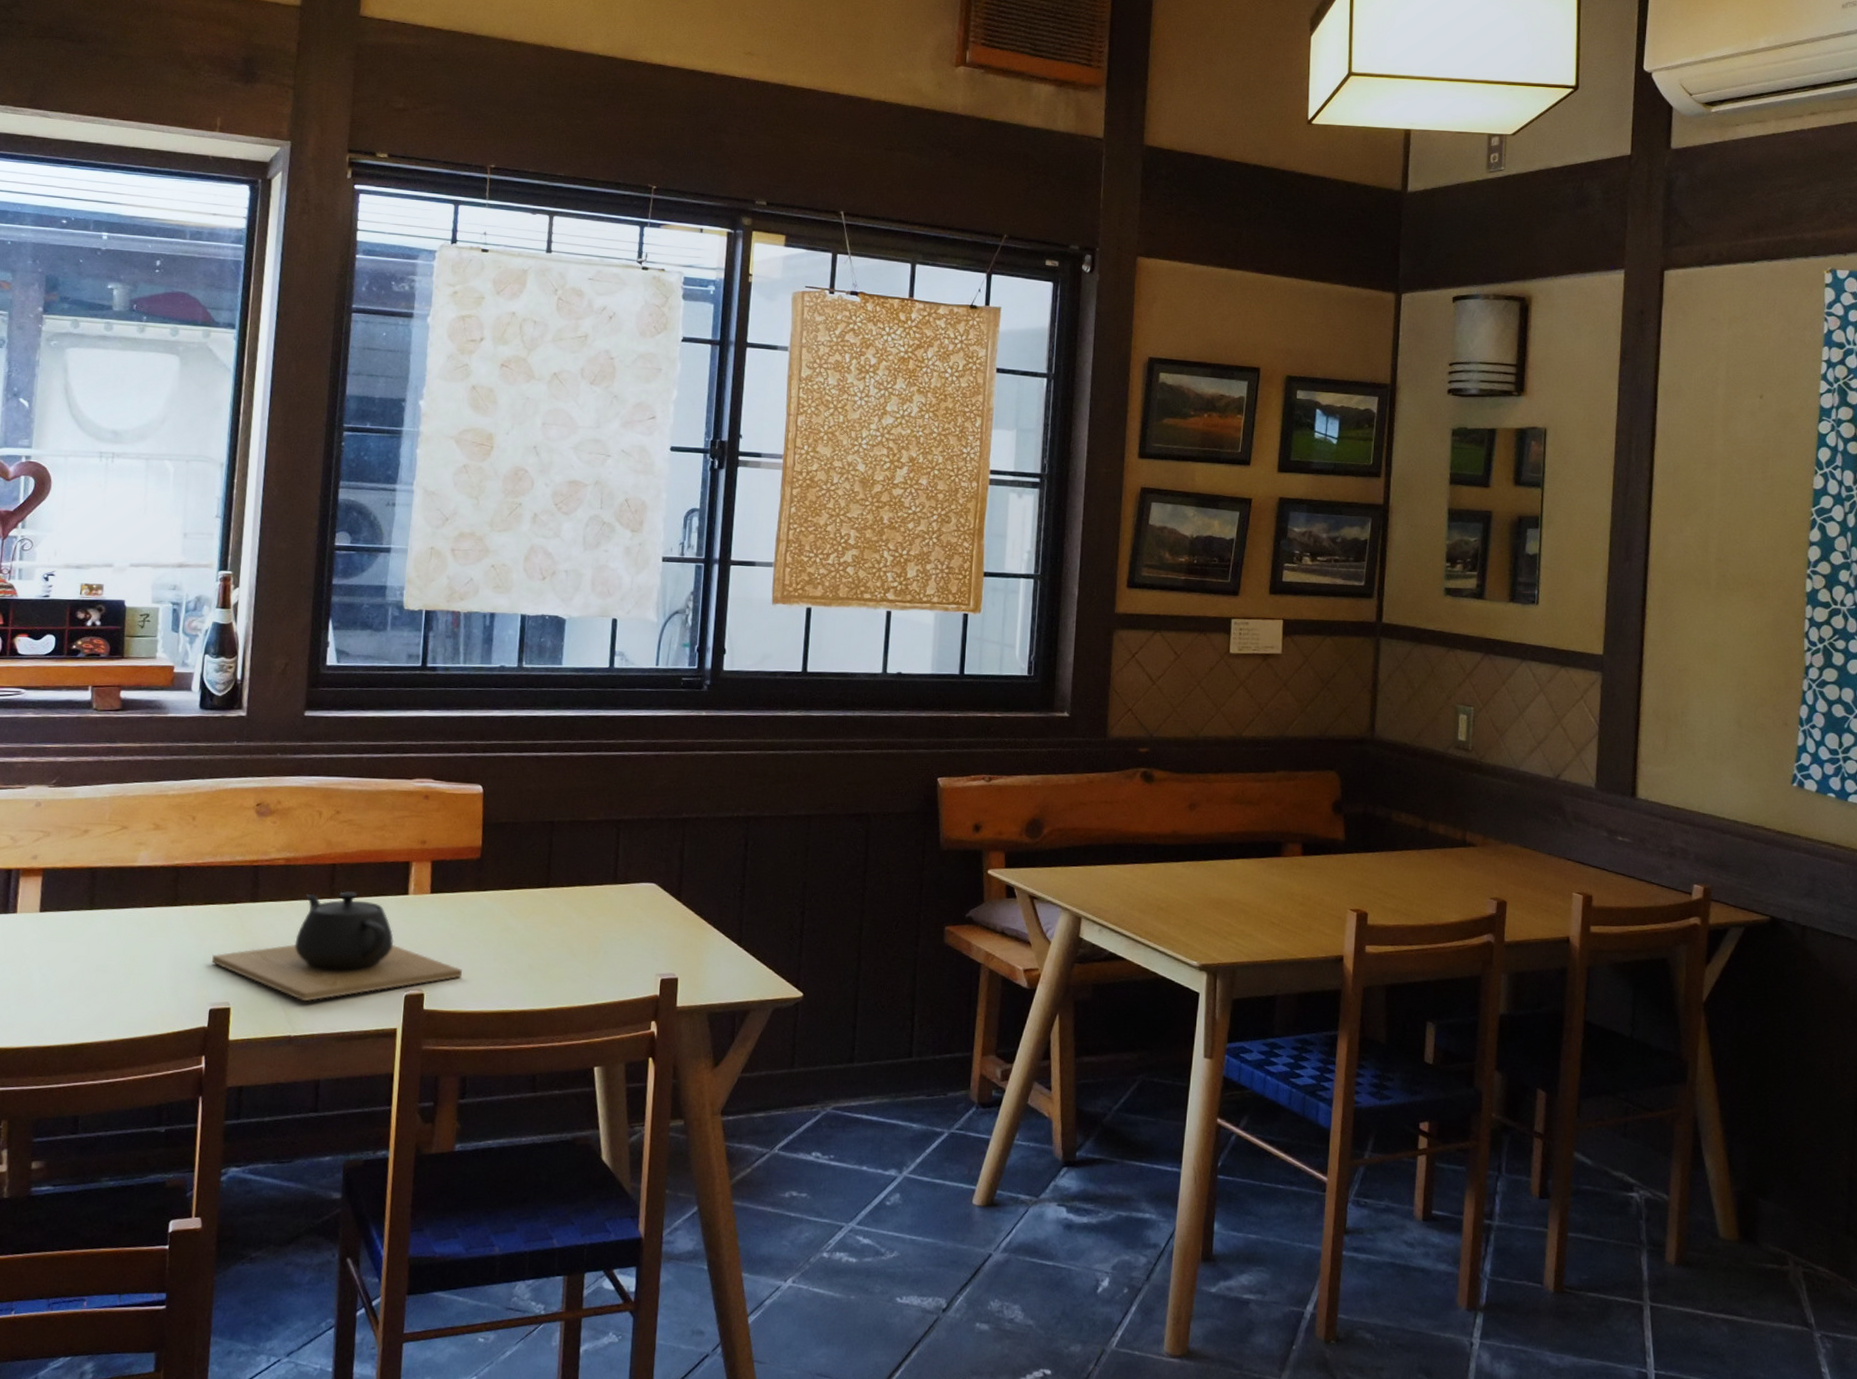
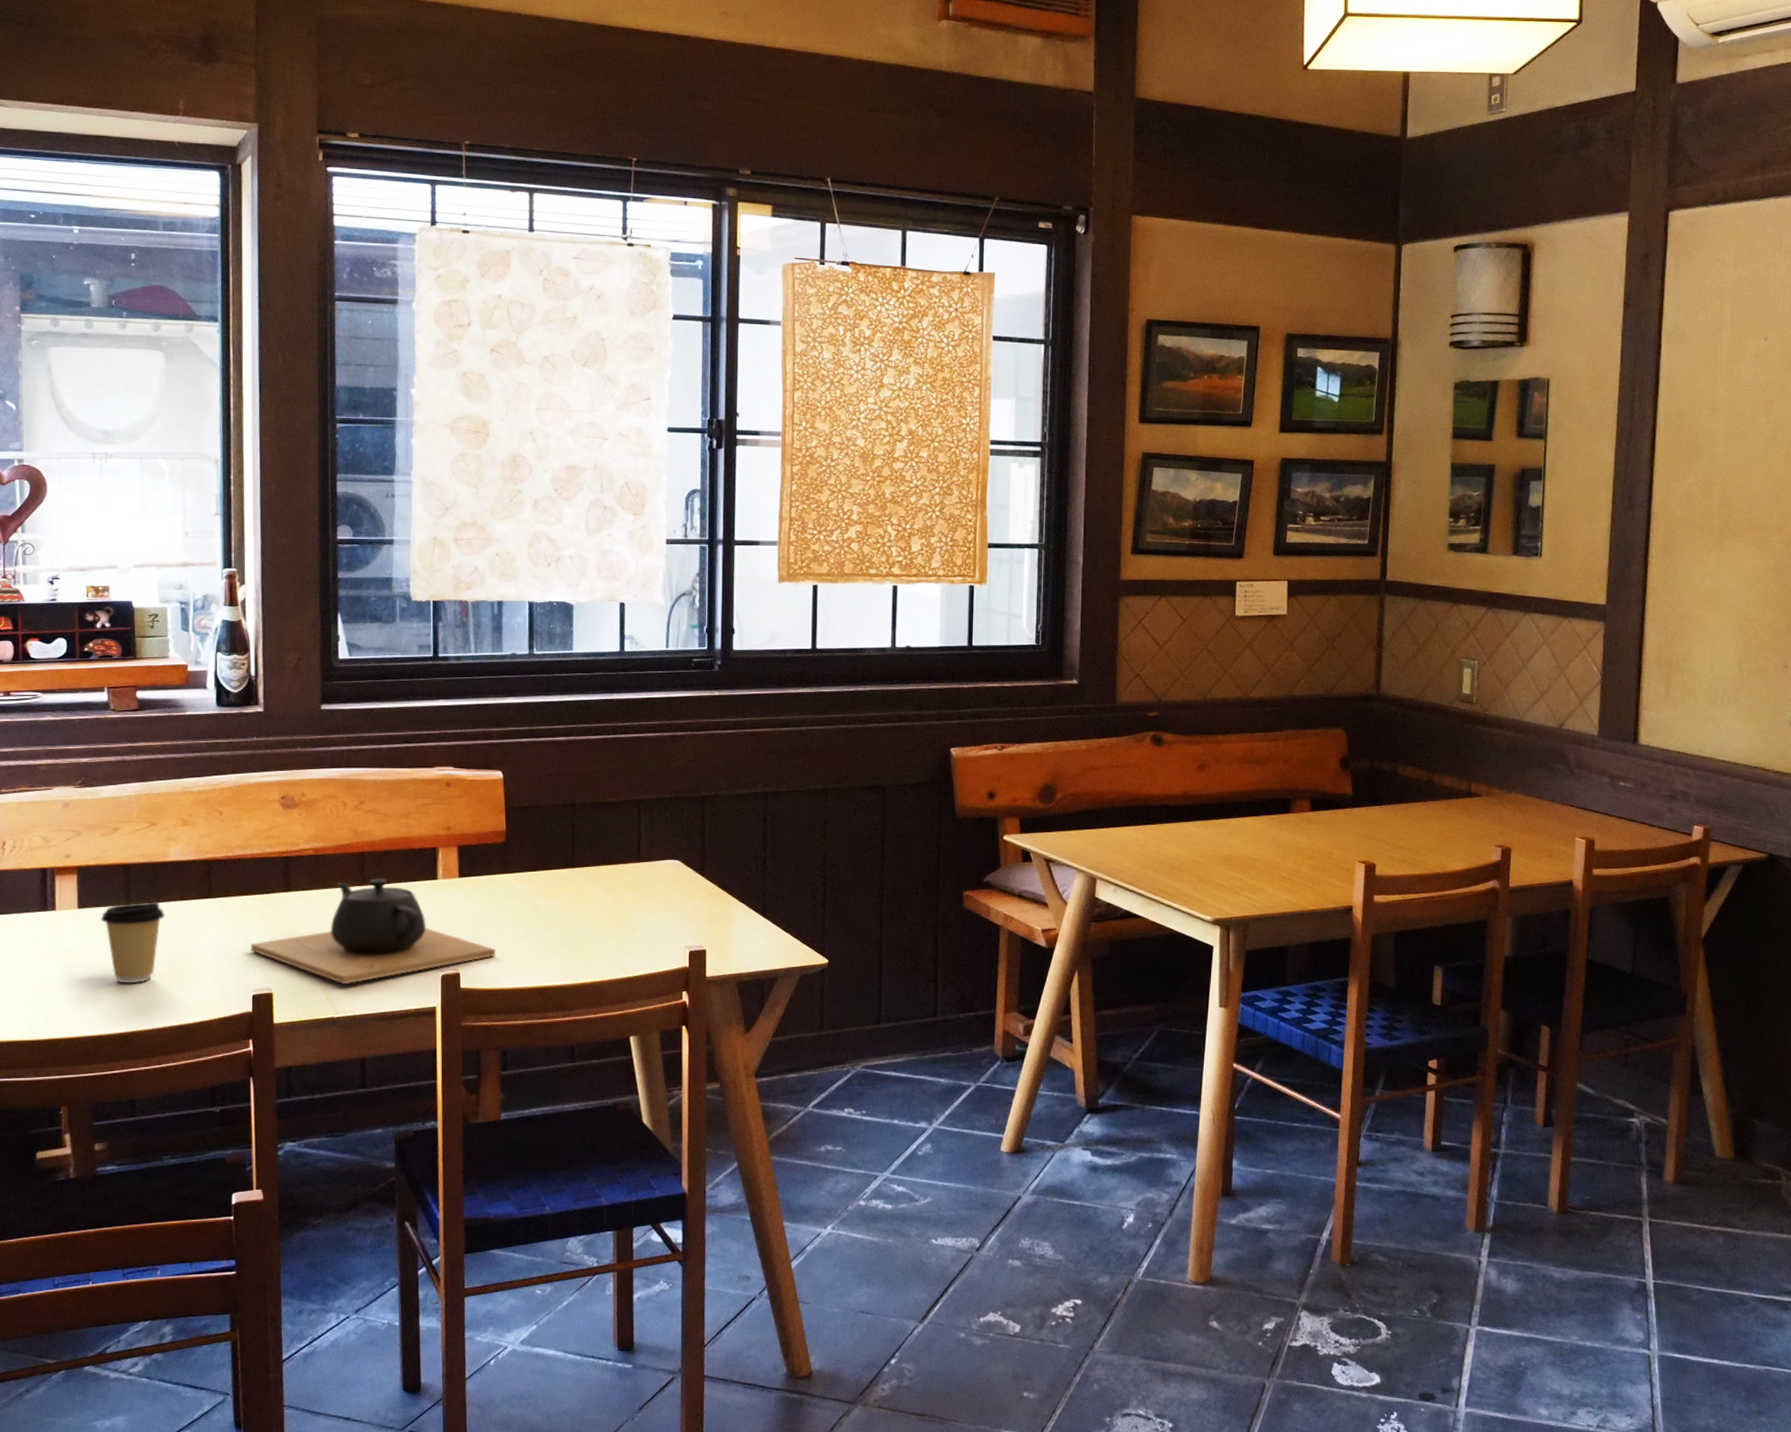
coffee cup: none [61,907,127,993] -> present [100,901,165,984]

